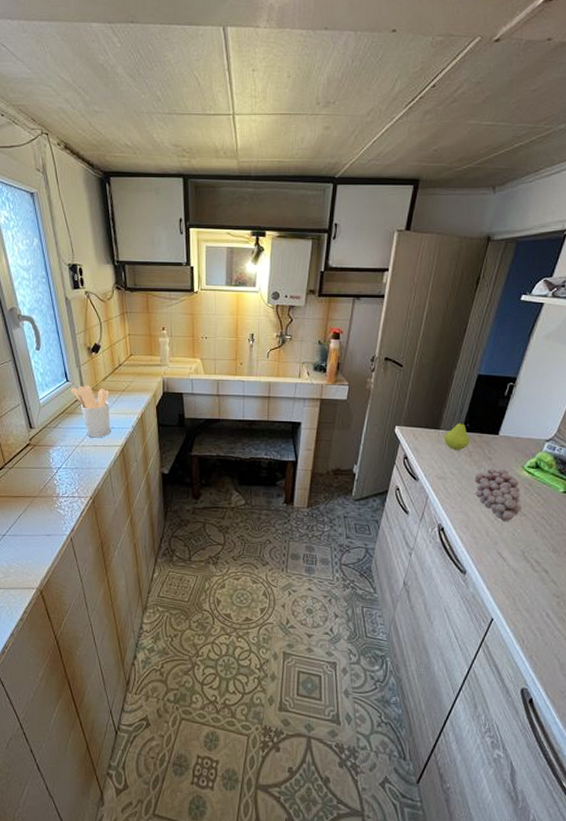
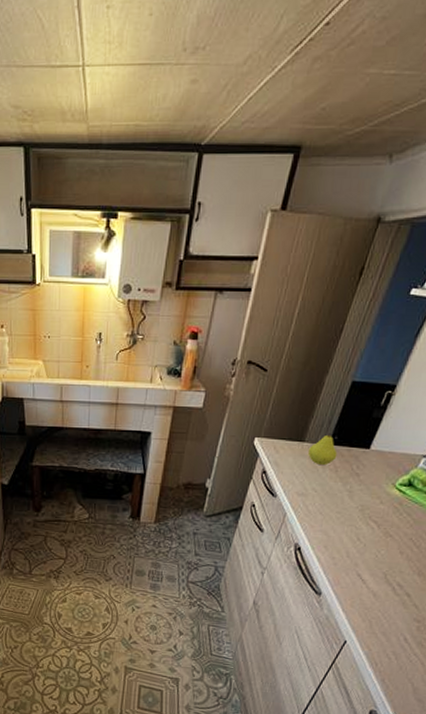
fruit: present [474,468,523,522] -> none [338,485,390,543]

